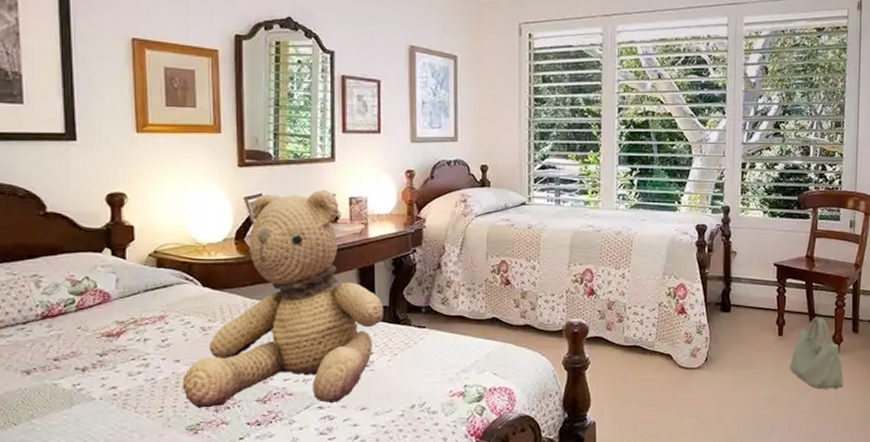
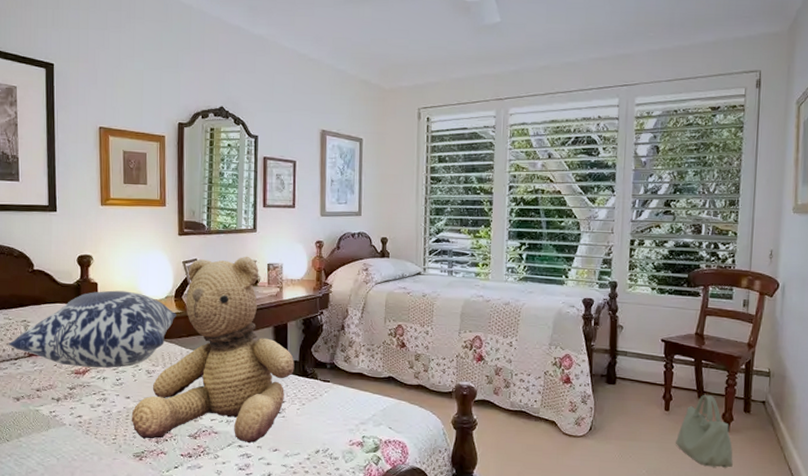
cushion: none [12,234,238,328] -> present [8,290,176,368]

